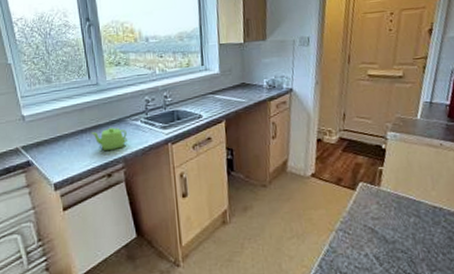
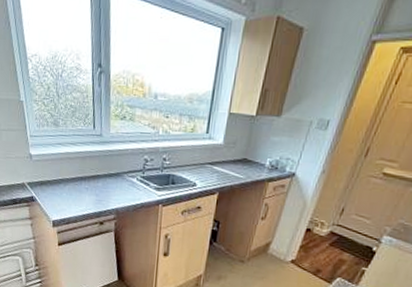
teapot: present [91,127,127,150] -> none [90,179,122,201]

